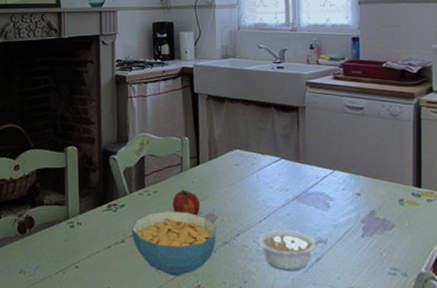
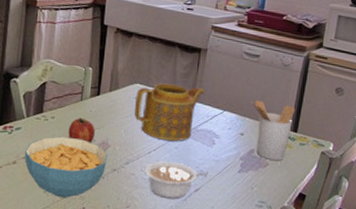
teapot: none [237,147,309,208] -> present [134,83,204,142]
utensil holder: none [361,156,415,220] -> present [250,100,296,160]

